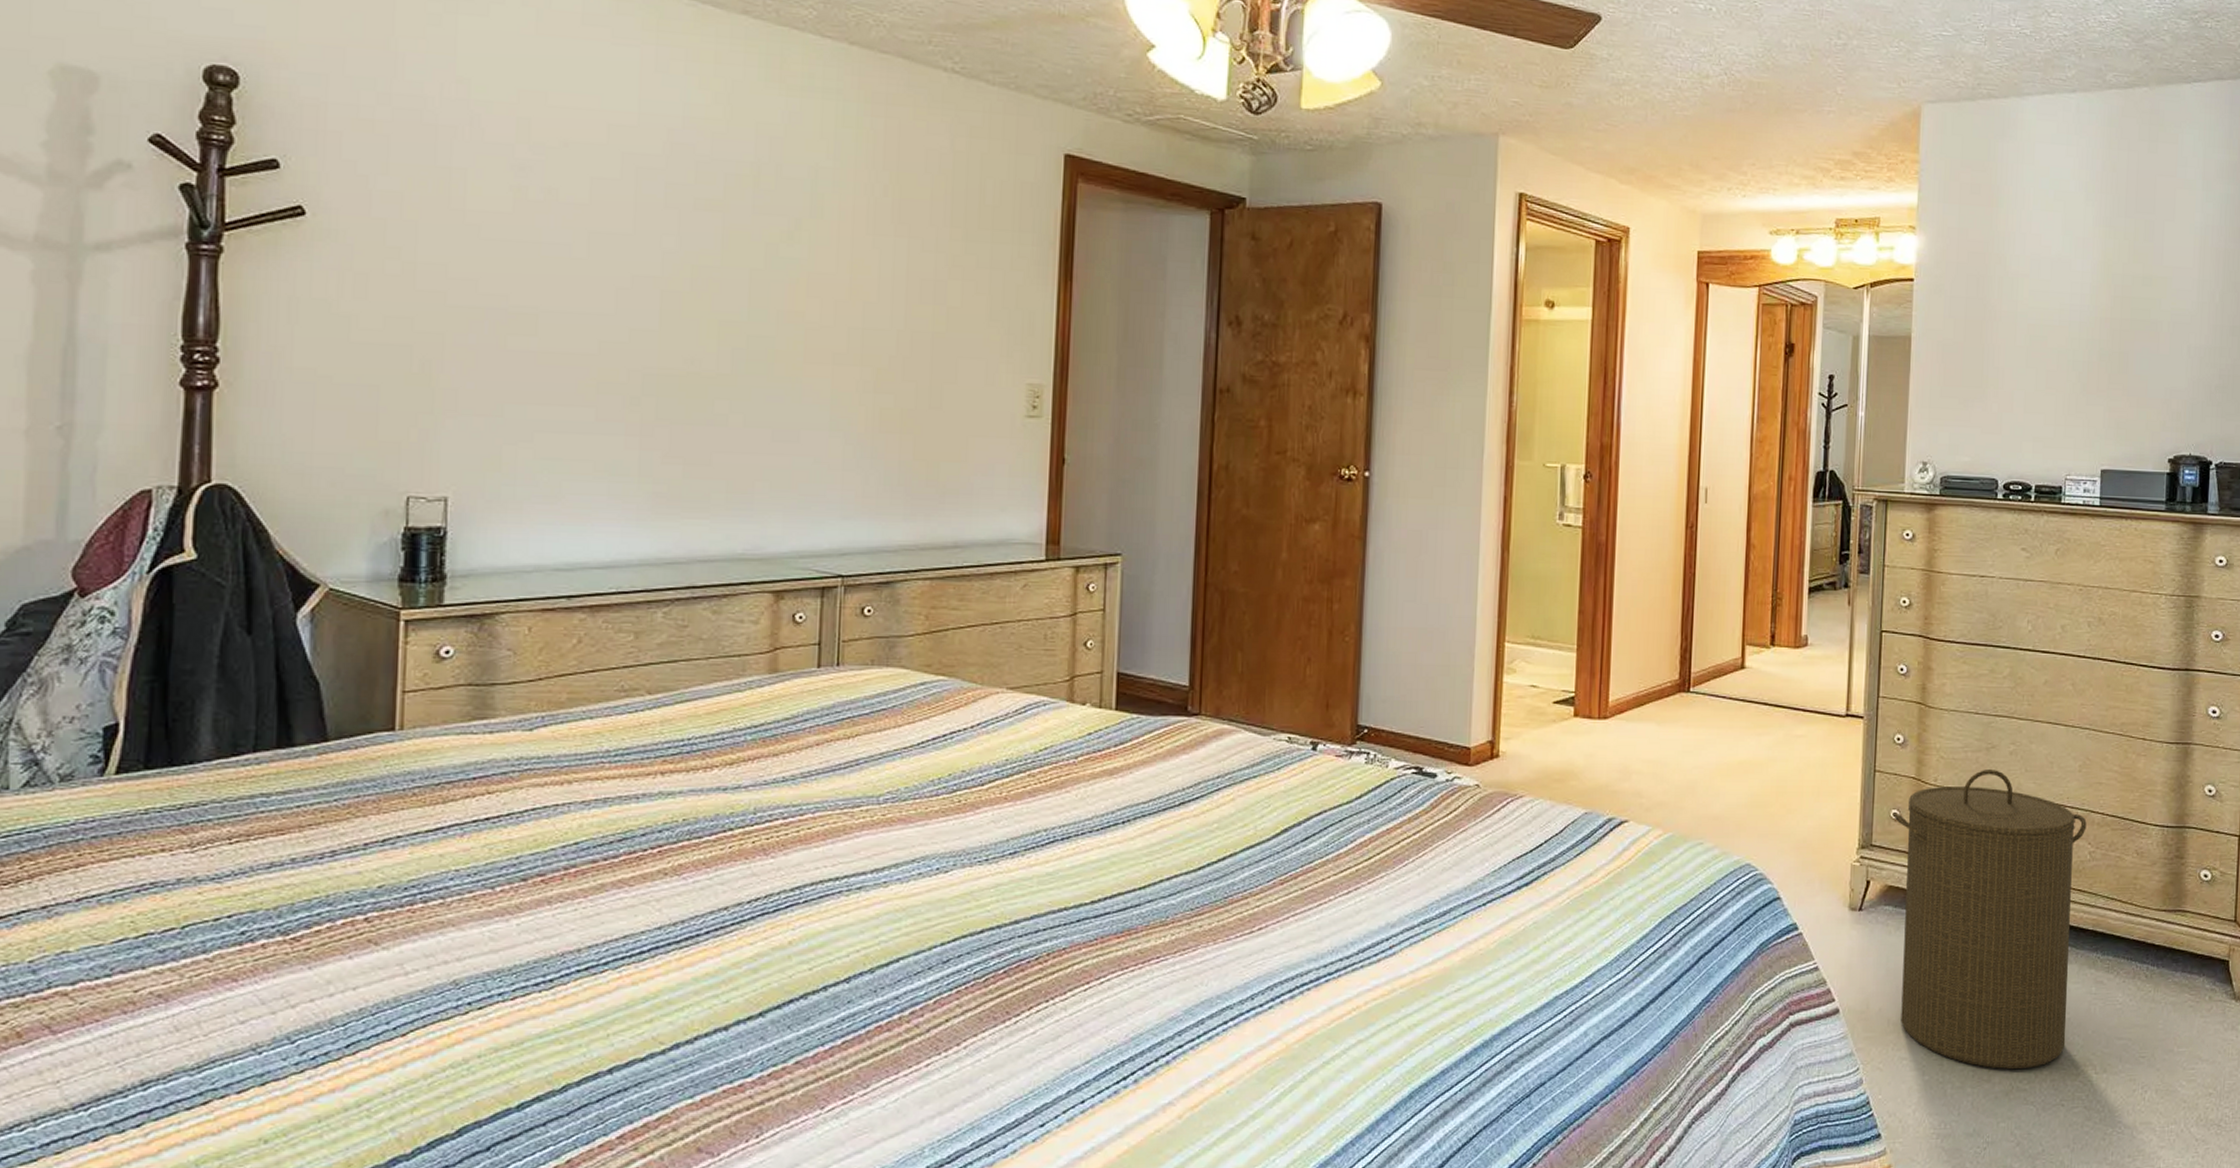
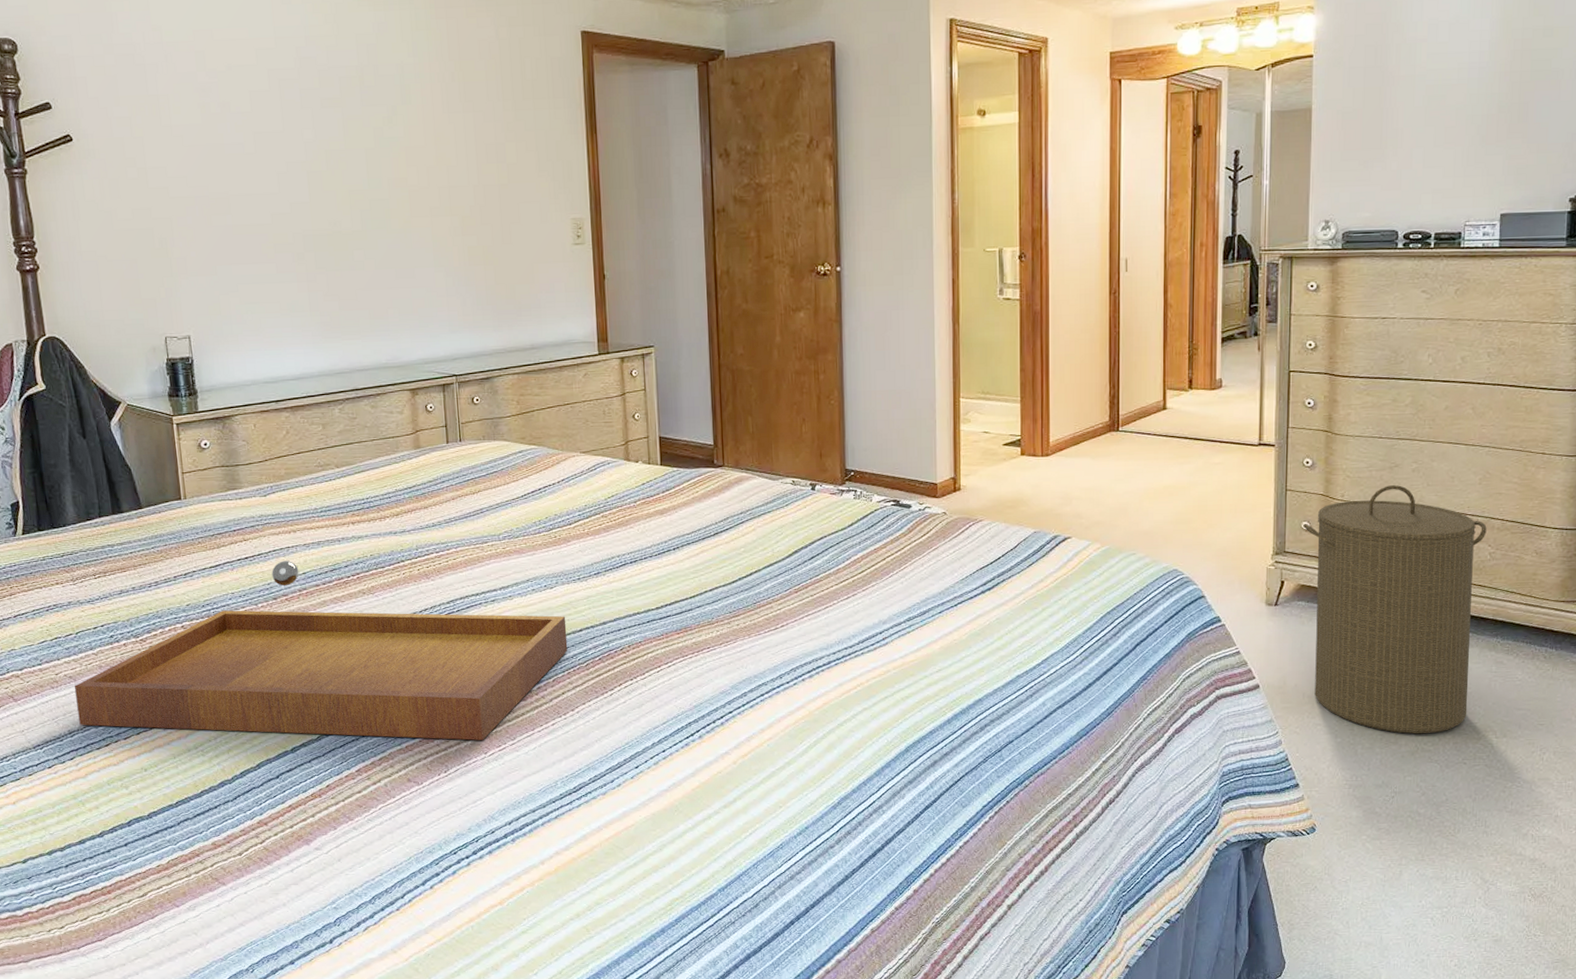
tray: none [162,825,963,1090] -> present [75,561,568,740]

